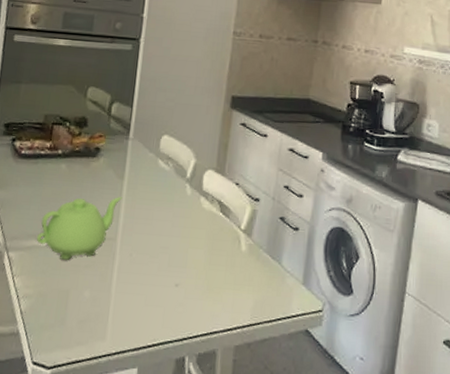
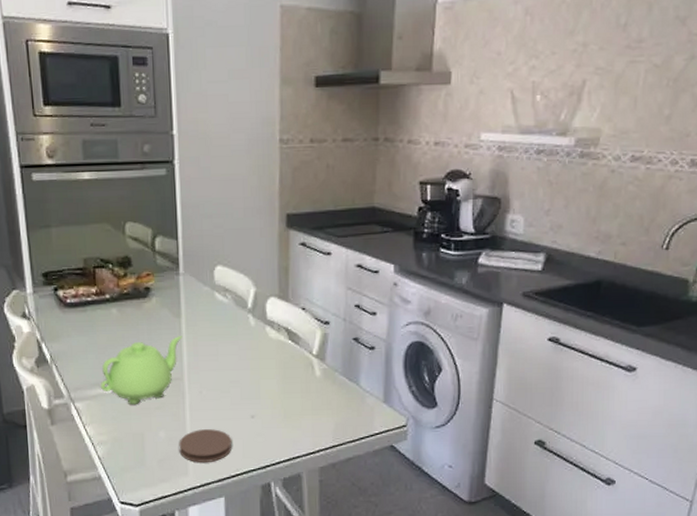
coaster: none [100,293,154,329] -> present [179,429,233,462]

